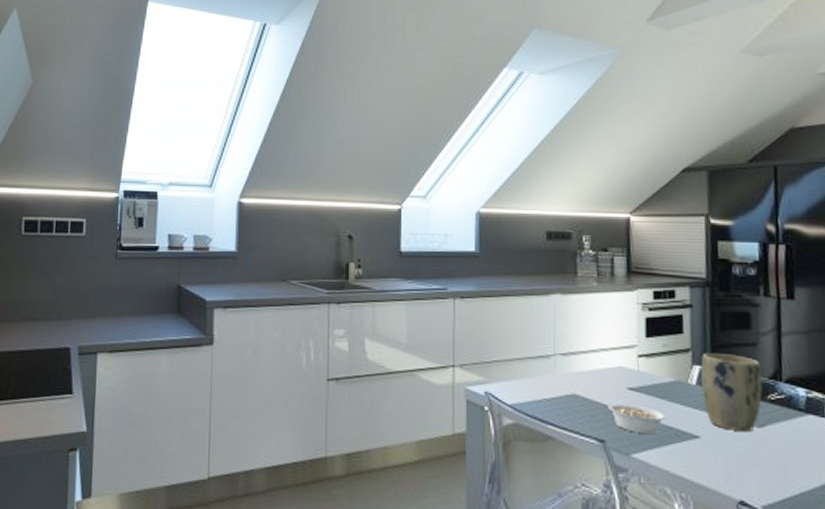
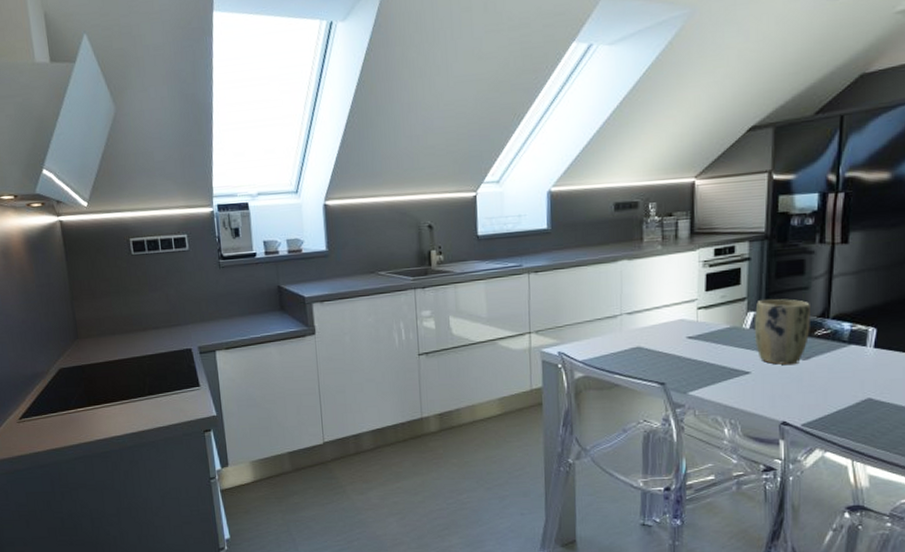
legume: present [607,403,668,434] -> none [668,350,723,374]

